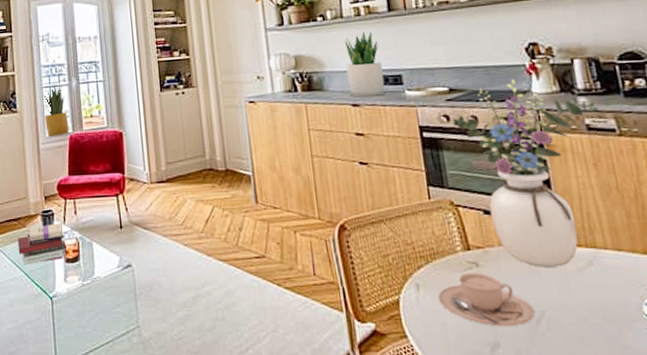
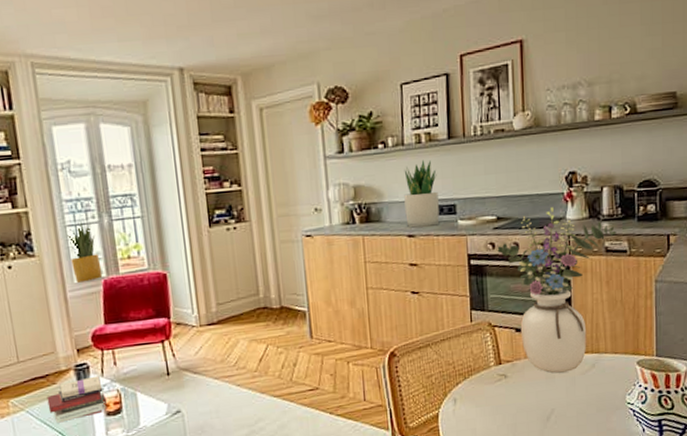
teacup: present [438,273,535,327] -> none [471,383,547,427]

